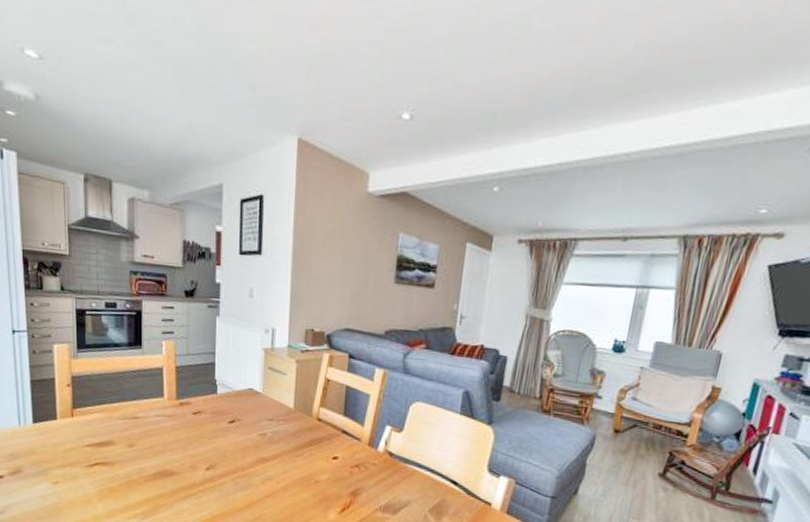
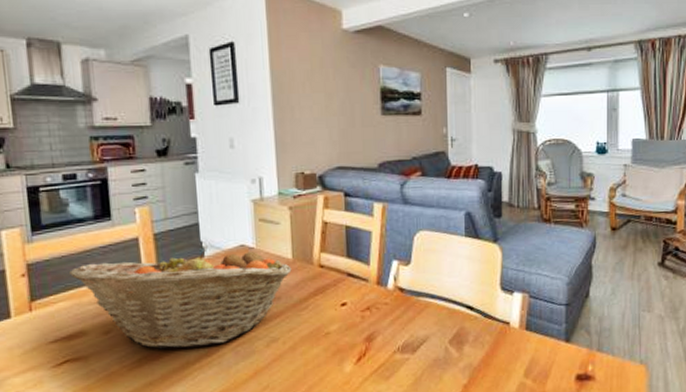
fruit basket: none [104,384,292,473] -> present [68,245,292,350]

